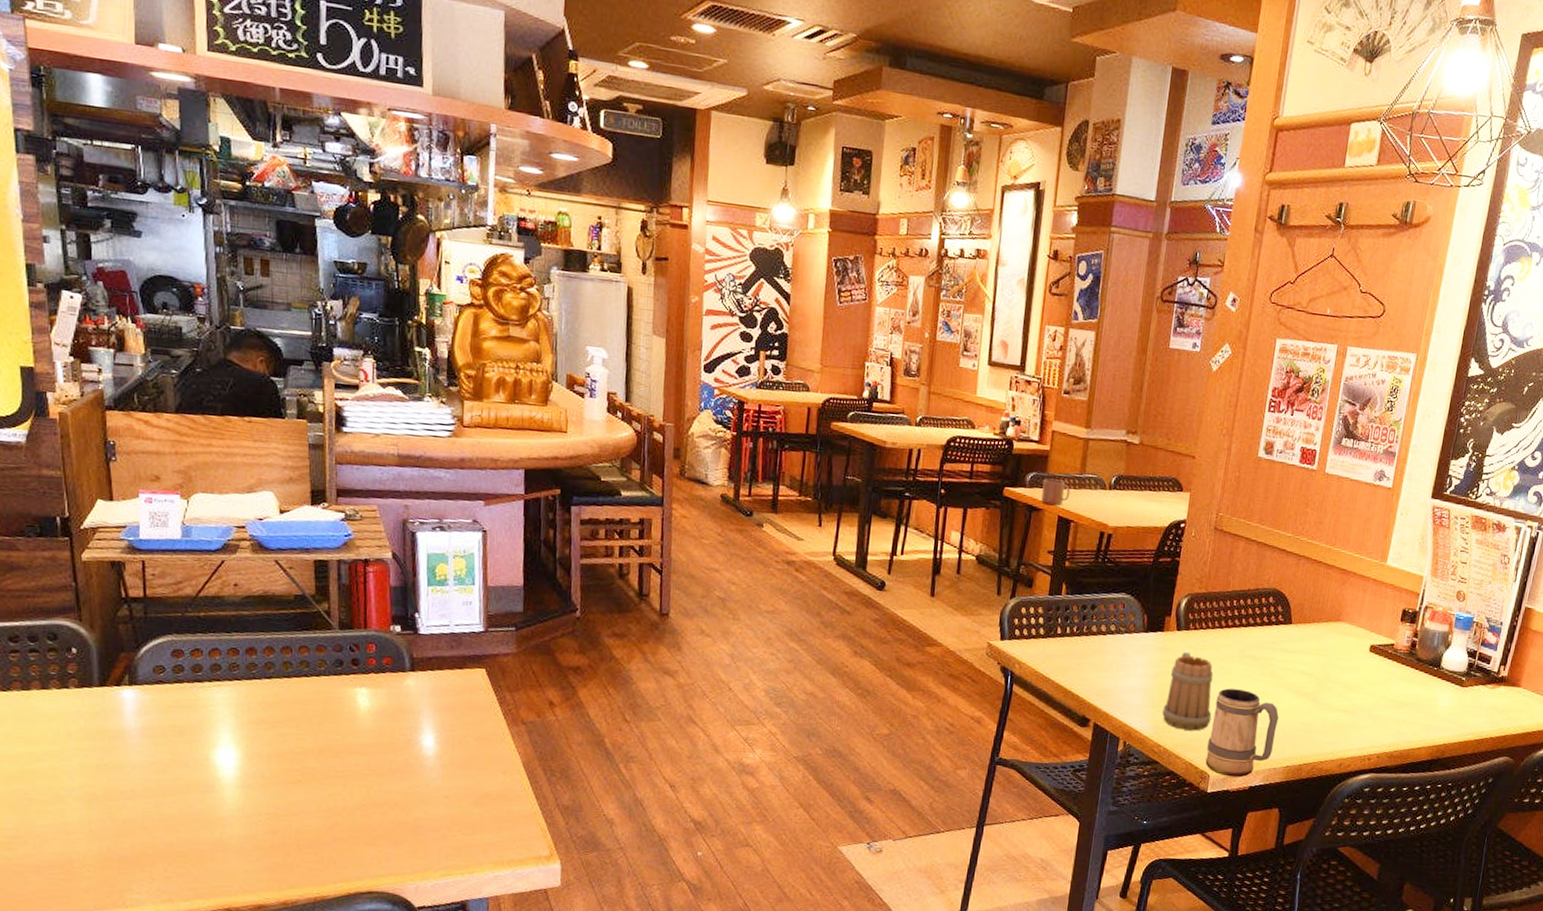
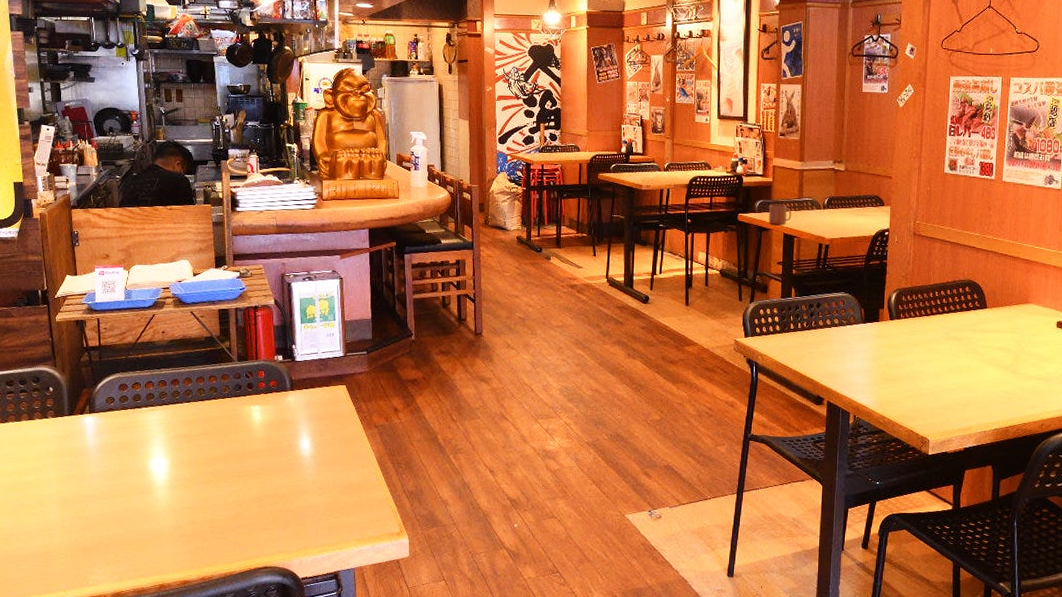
beer mug: present [1162,652,1214,731] -> none [884,338,926,403]
beer mug: present [1205,688,1280,778] -> none [924,366,984,441]

